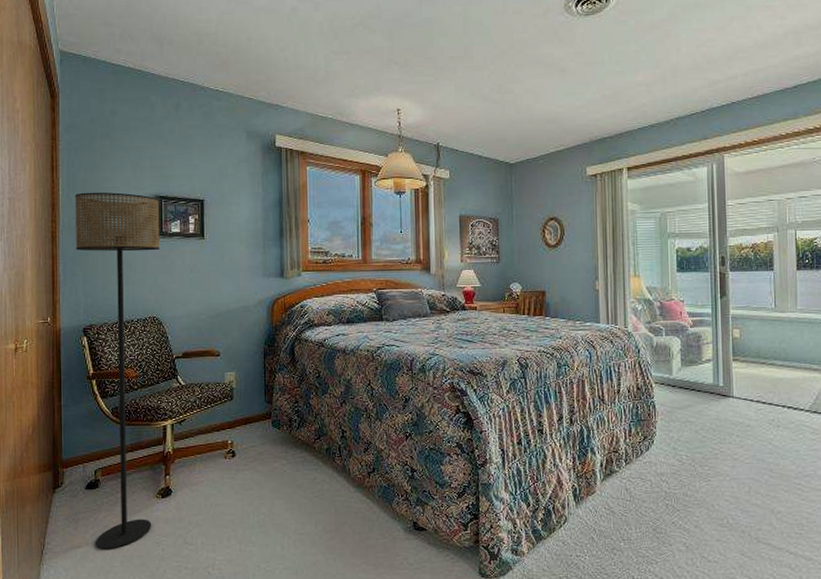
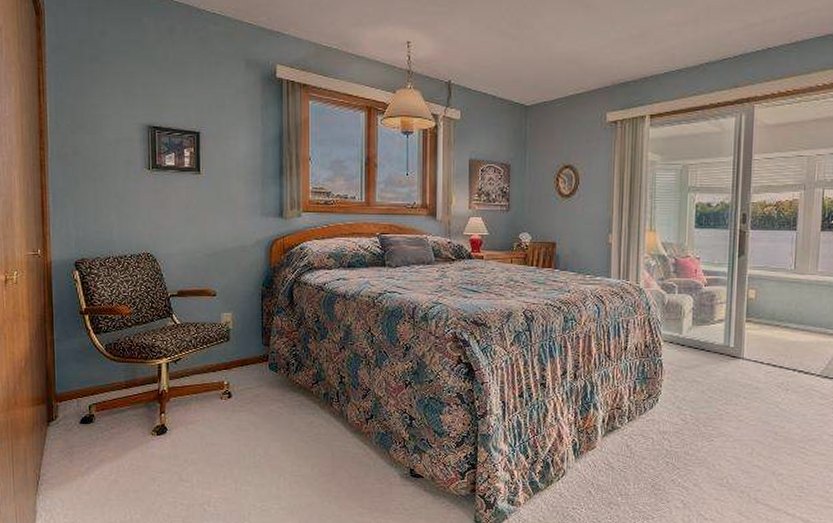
floor lamp: present [74,192,161,549] -> none [63,119,154,483]

